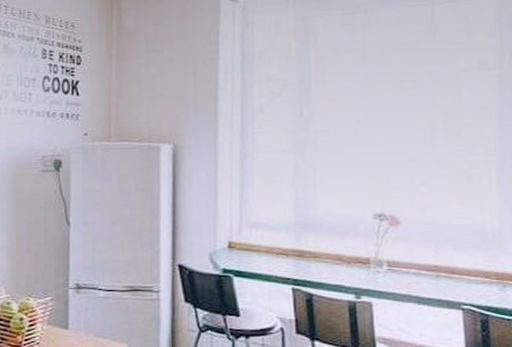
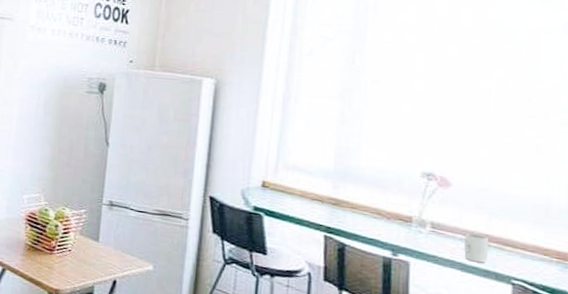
mug: none [417,266,440,294] -> present [464,232,489,263]

